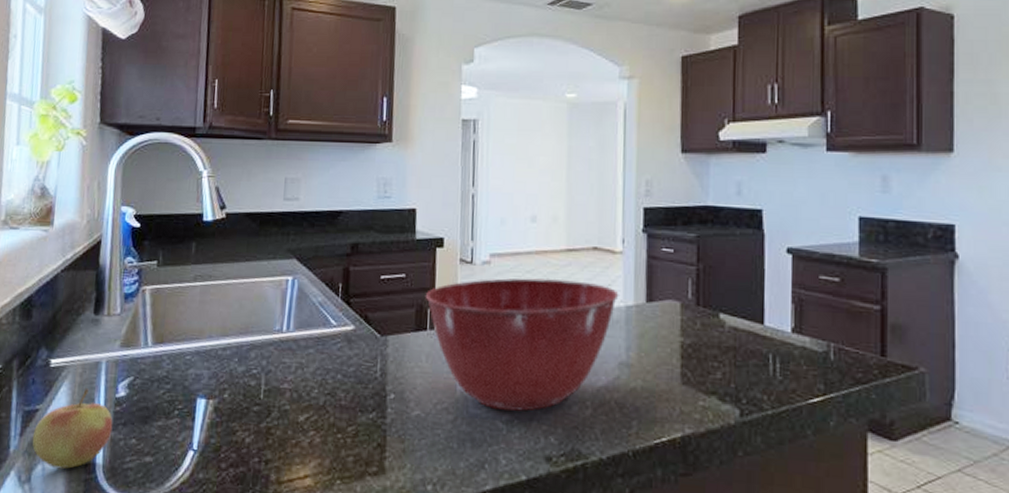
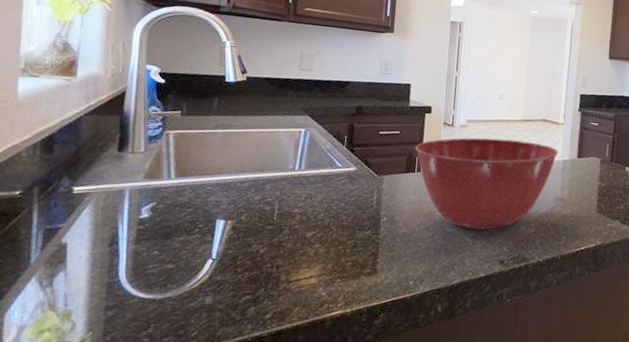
apple: present [32,387,113,470] -> none [54,210,136,276]

